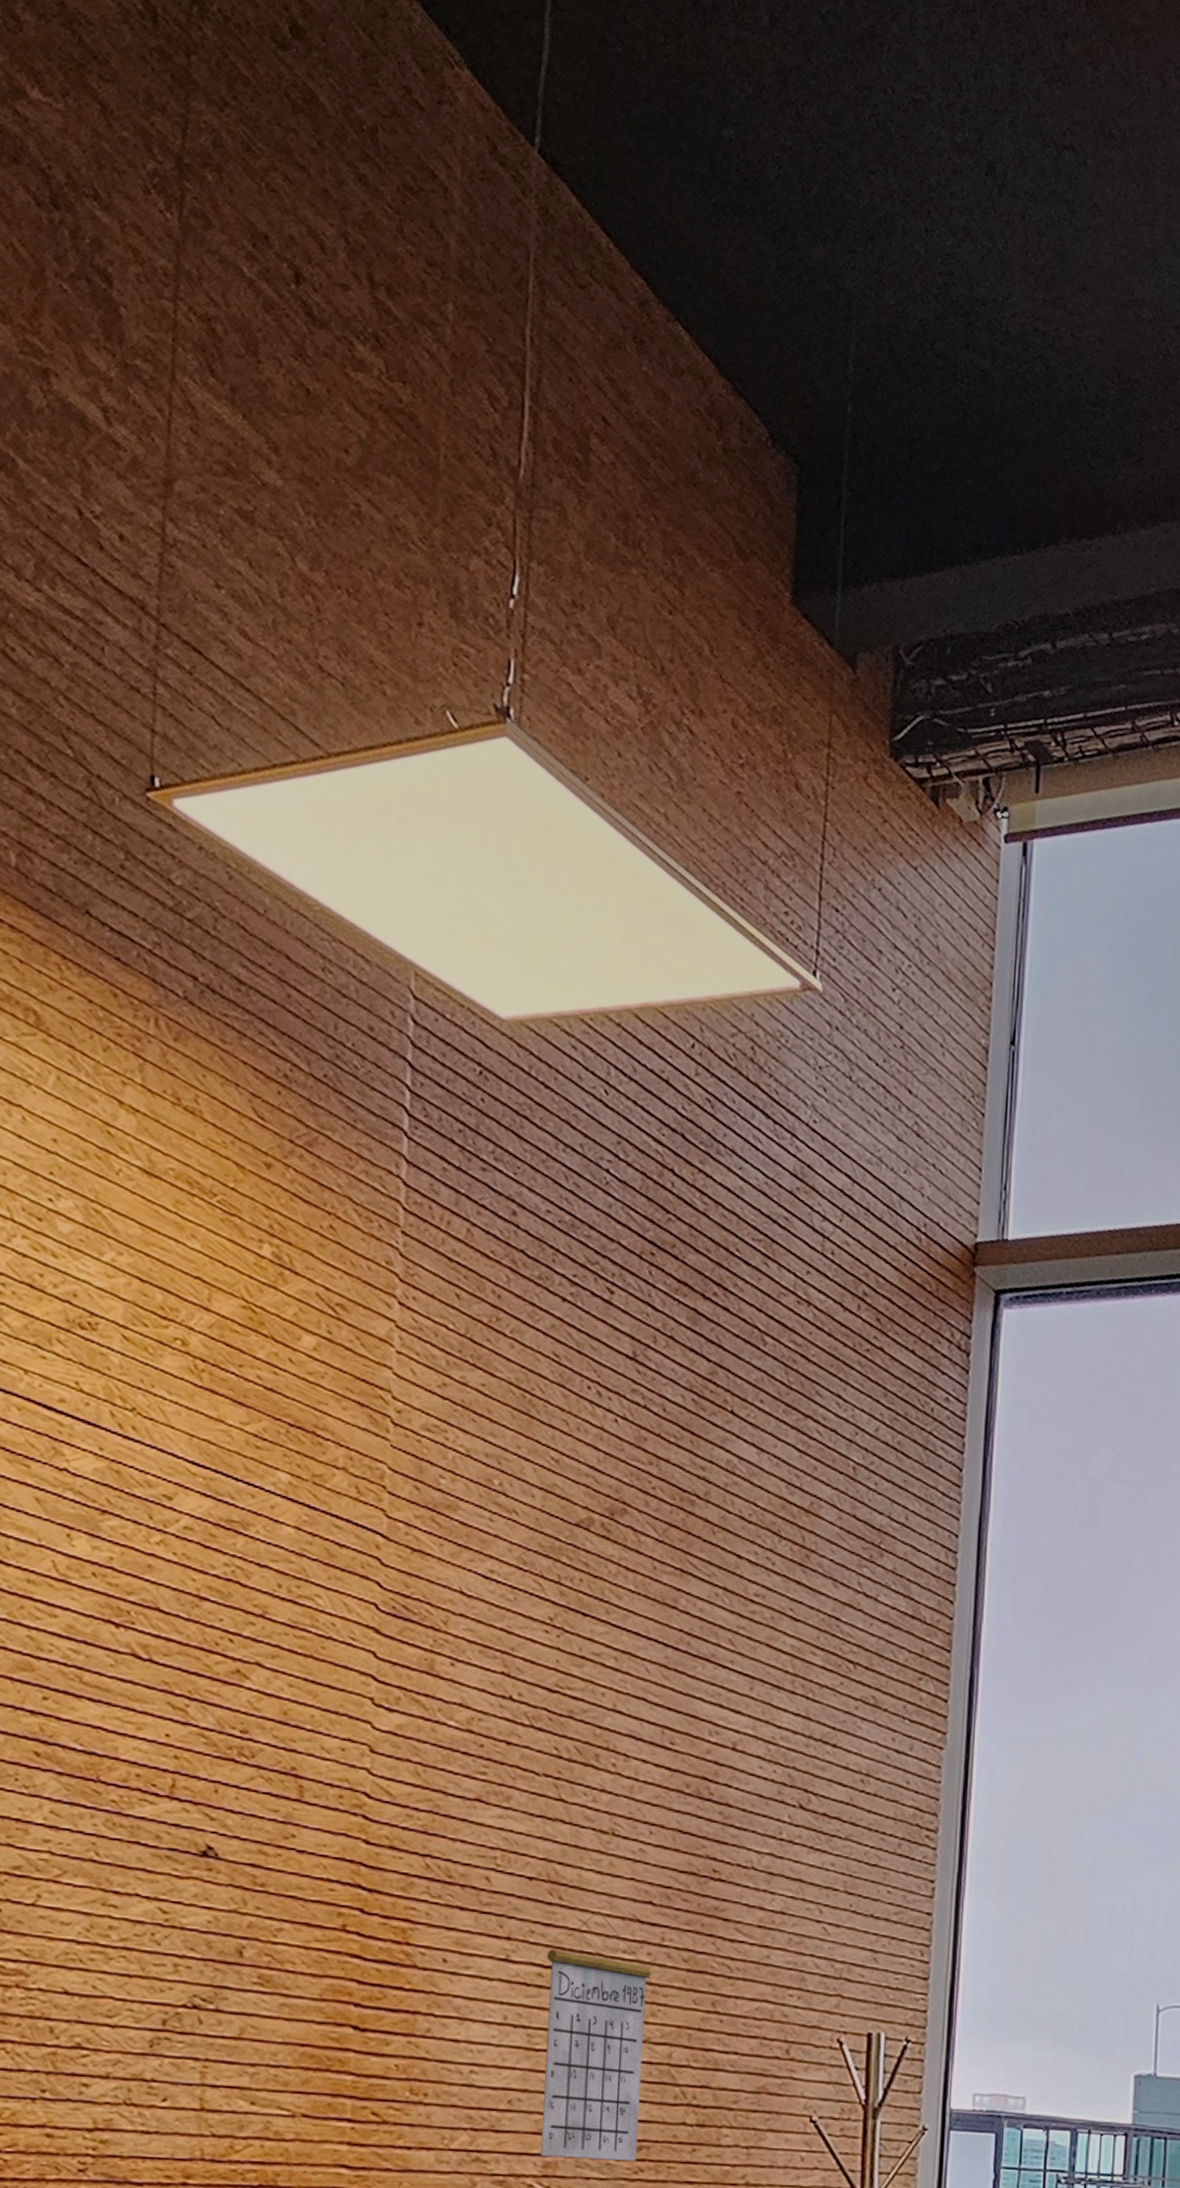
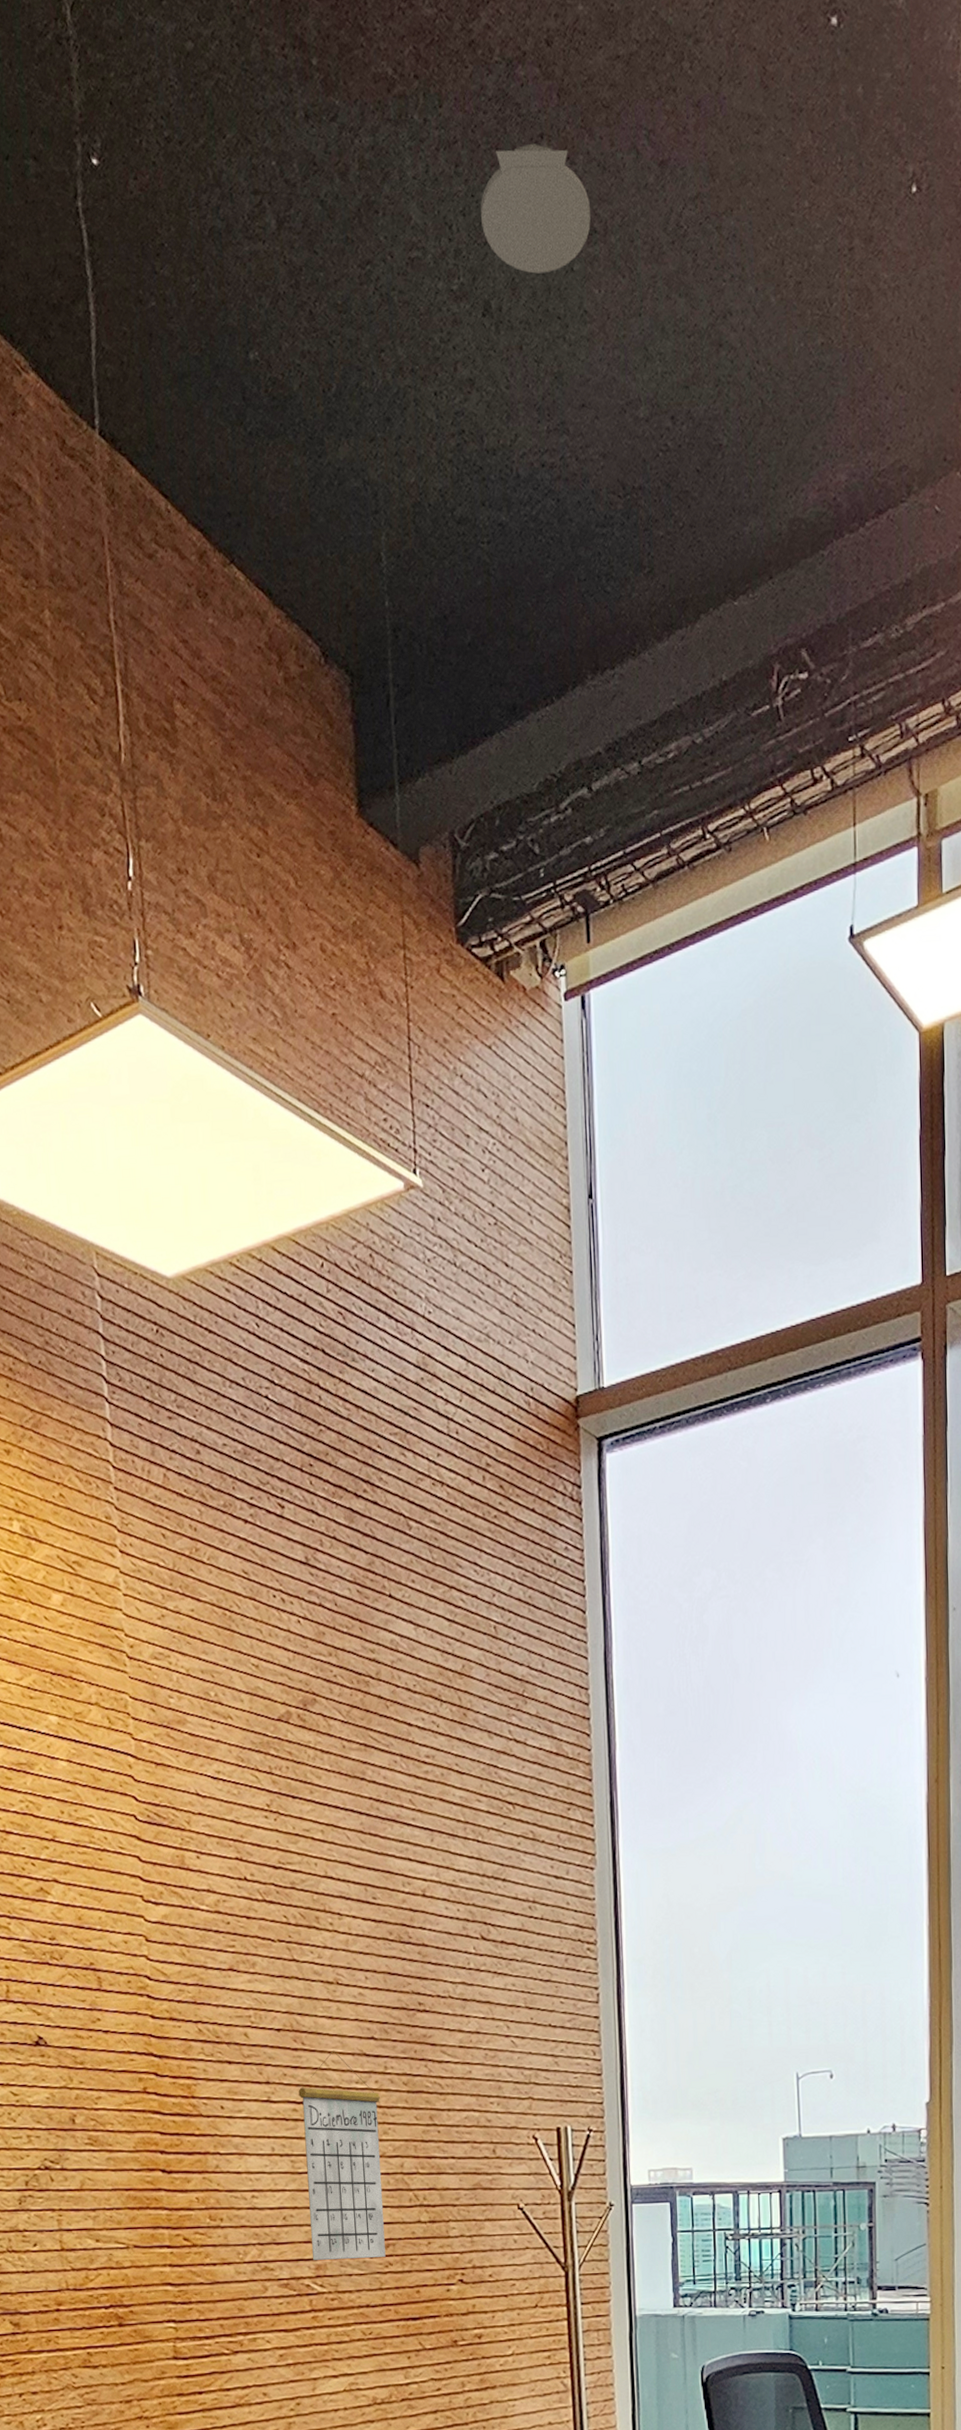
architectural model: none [993,32,1110,159] -> present [480,144,591,274]

